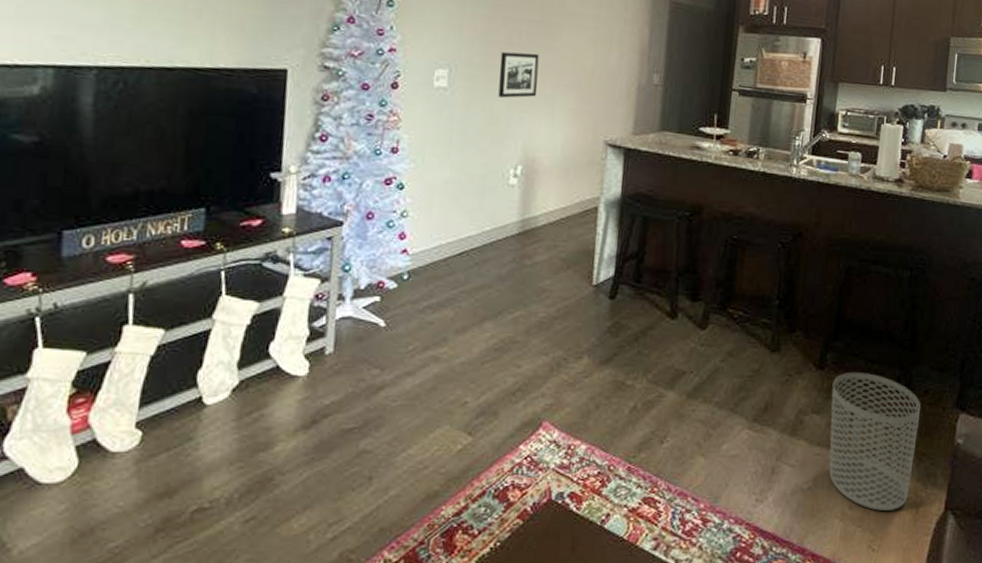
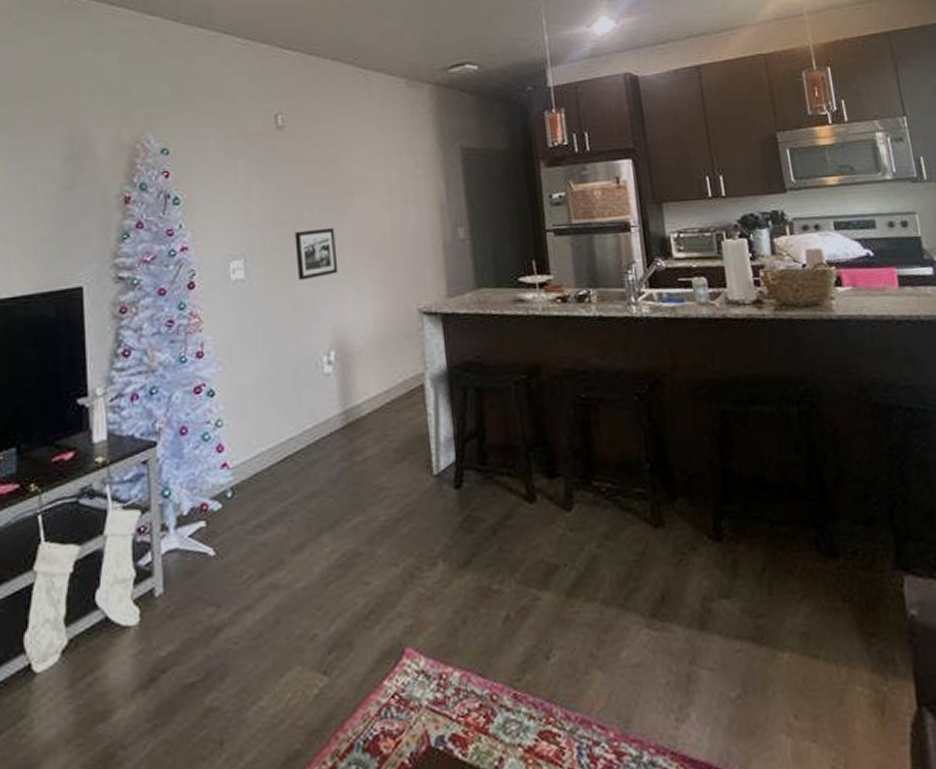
waste bin: present [829,373,921,511] -> none [736,538,866,718]

